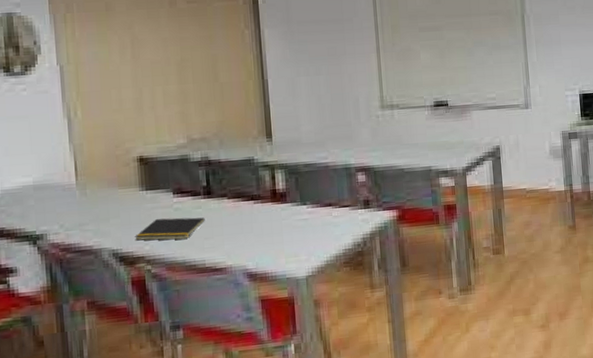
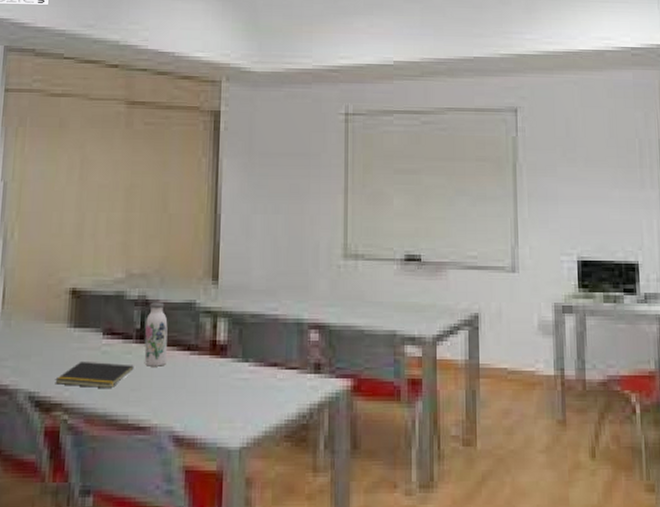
water bottle: none [211,161,233,217] -> present [144,302,168,366]

